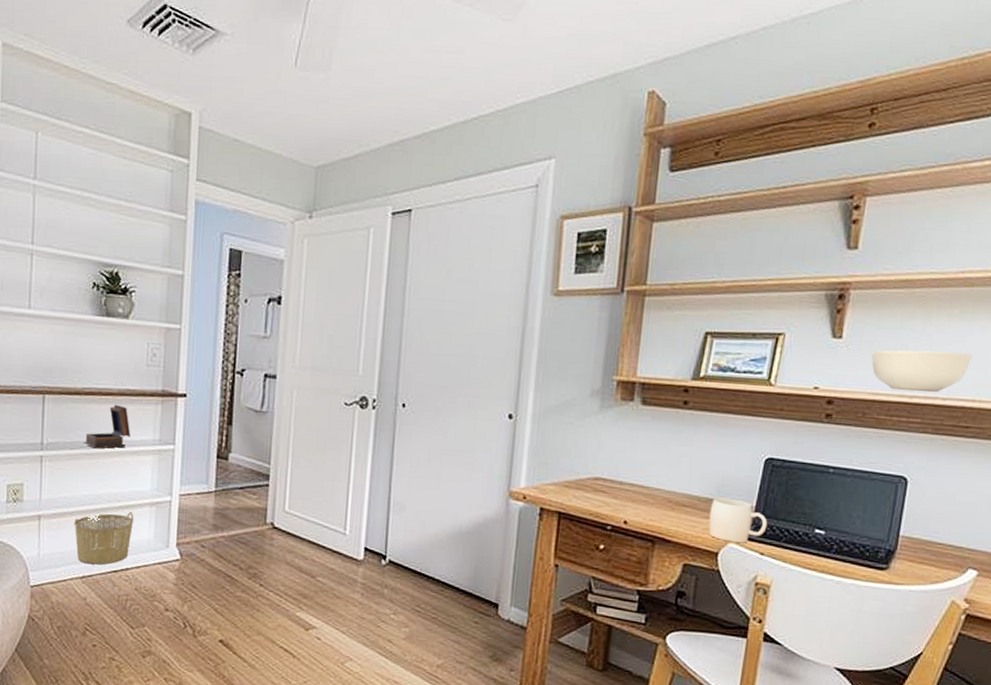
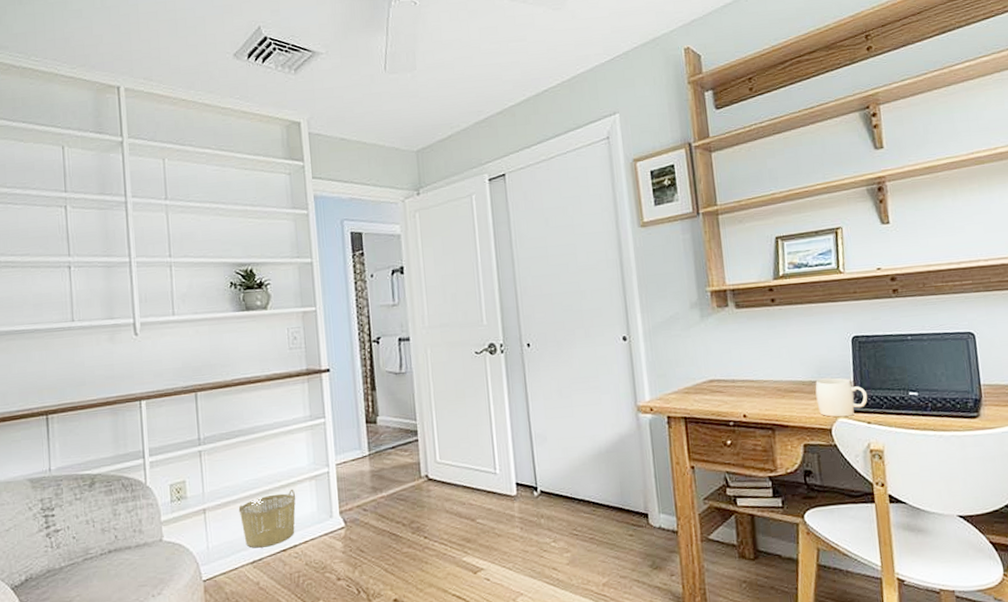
decorative box: present [83,404,131,449] -> none [239,389,283,435]
bowl: present [871,350,972,393] -> none [916,219,999,260]

